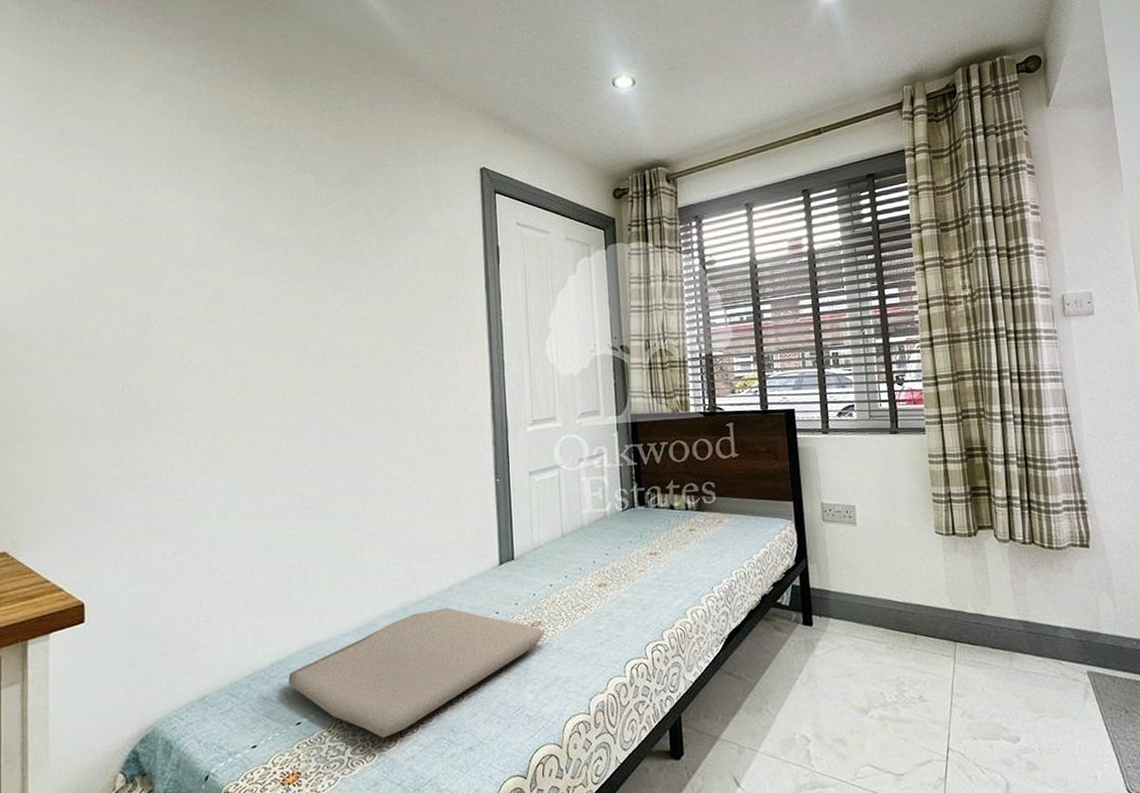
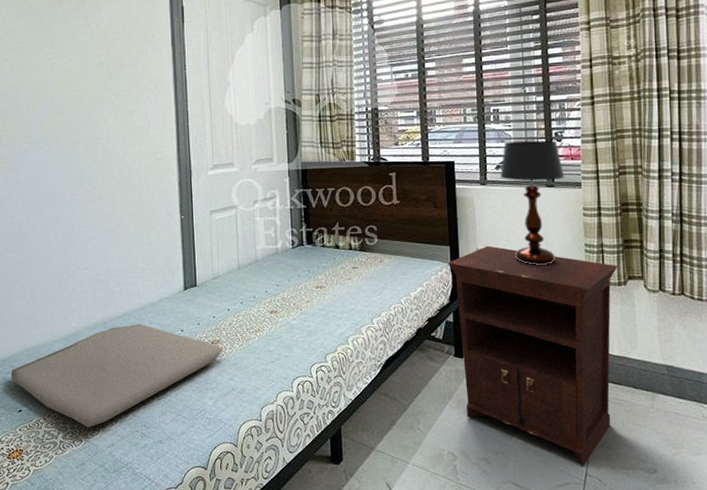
nightstand: none [792,499,970,741] -> present [448,246,618,467]
table lamp: none [842,384,908,518] -> present [500,140,565,265]

